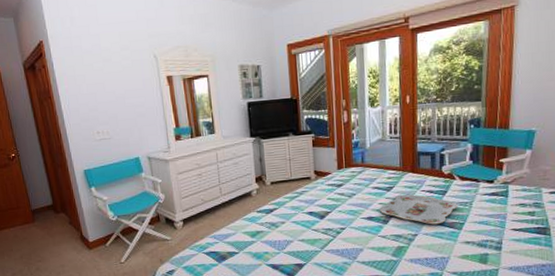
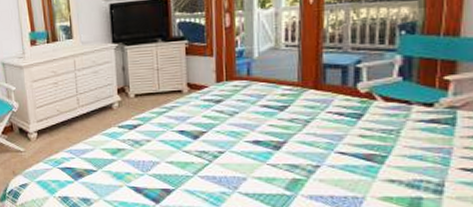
serving tray: present [379,194,458,225] -> none [268,115,378,155]

